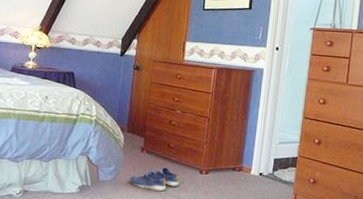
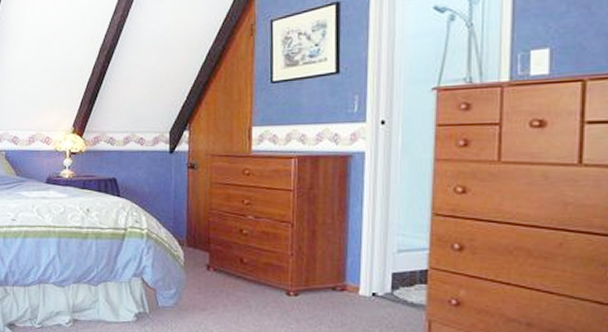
shoe: present [129,166,180,192] -> none [195,287,260,319]

